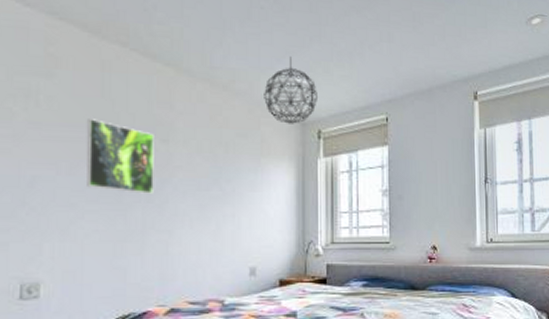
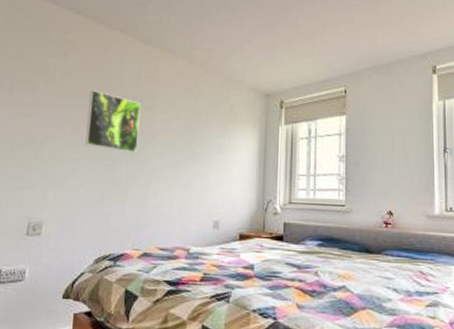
pendant light: present [264,56,317,124] -> none [234,37,281,95]

